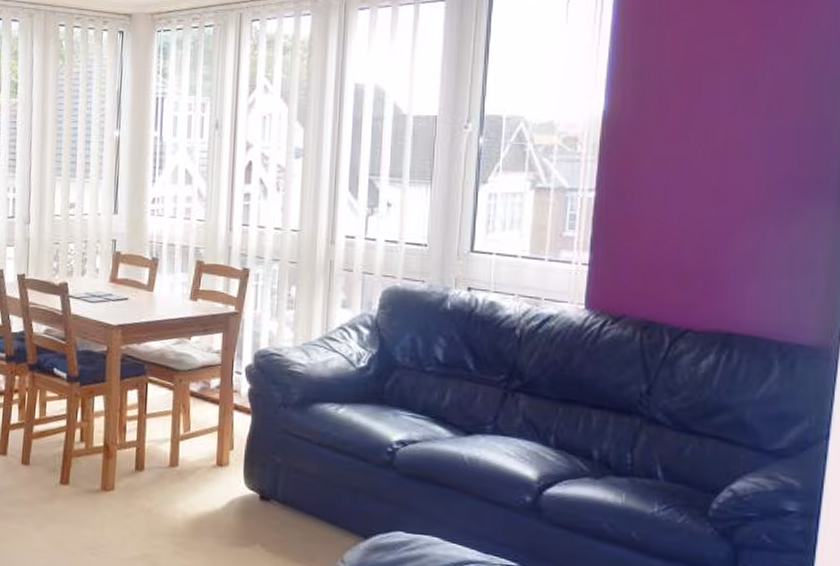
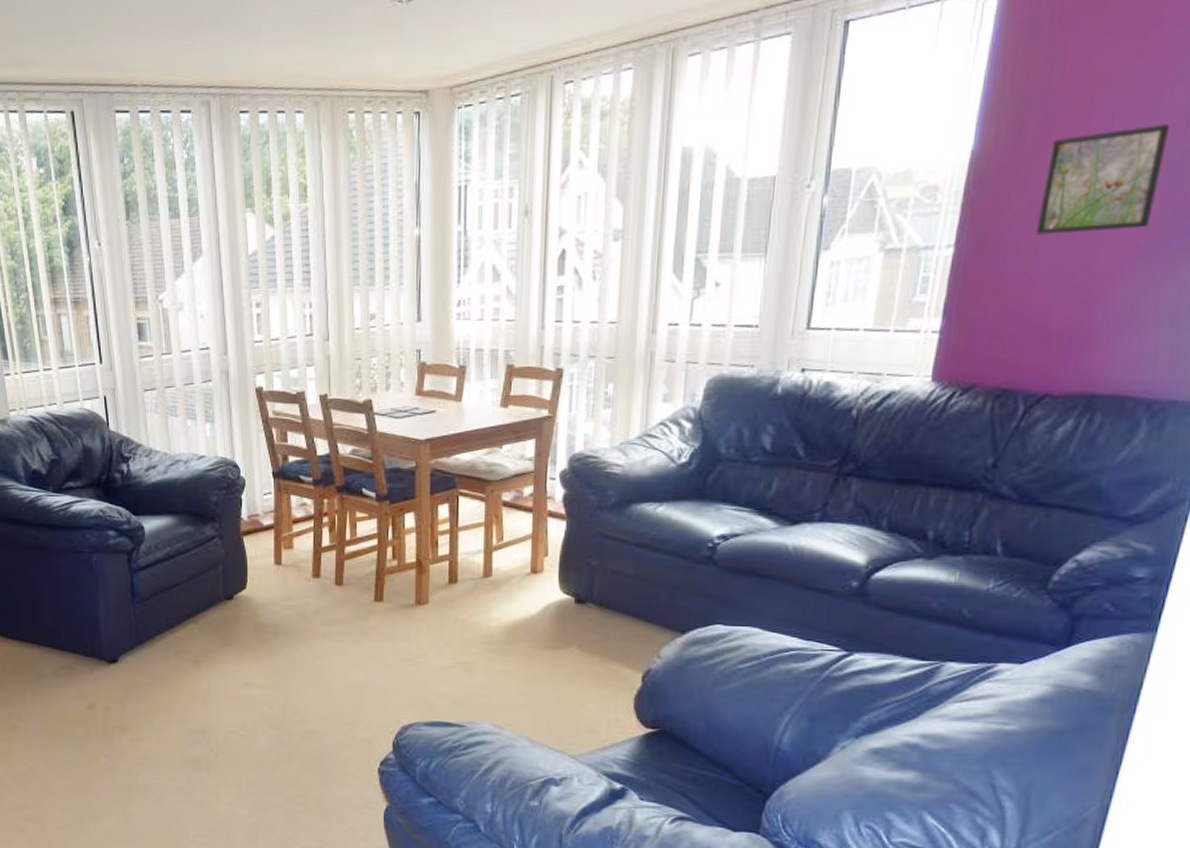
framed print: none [664,105,766,190] -> present [1035,124,1170,235]

